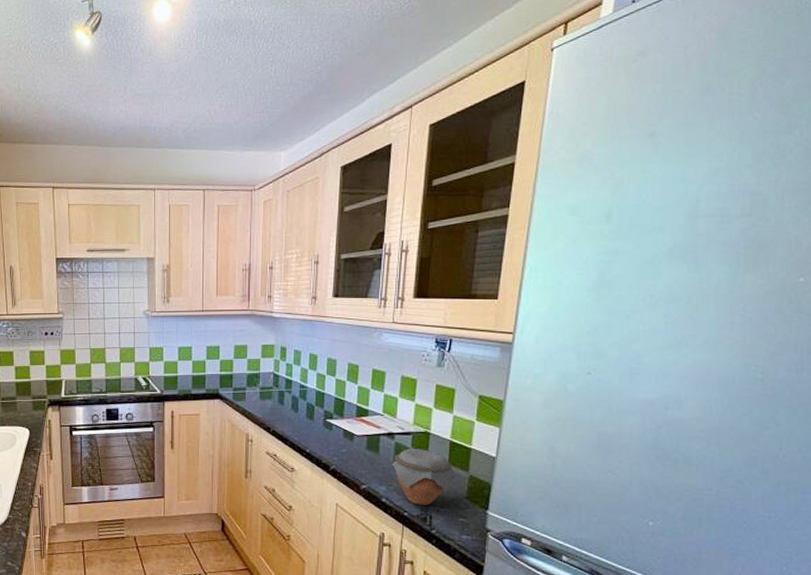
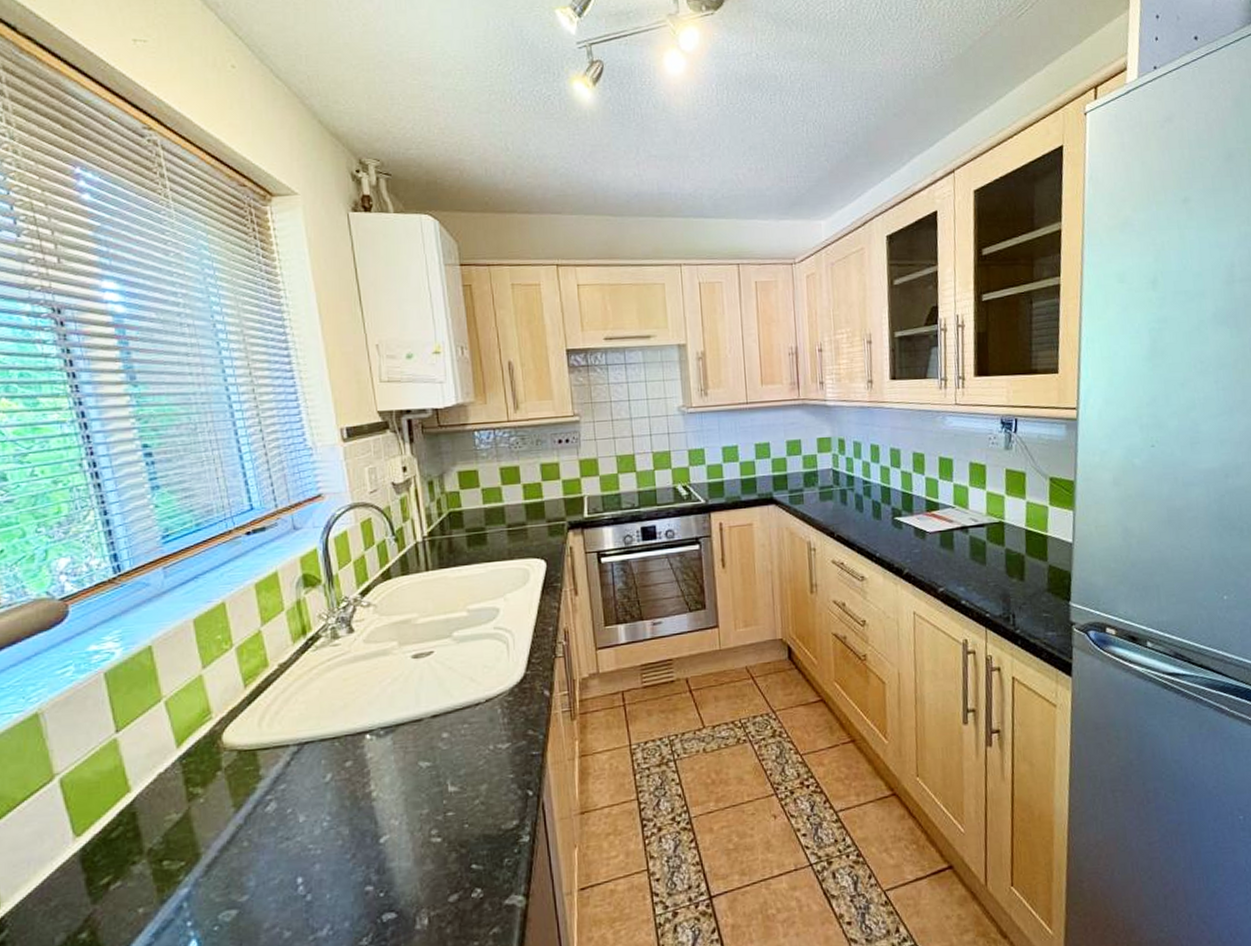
jar: present [392,449,456,506] -> none [969,541,1035,604]

